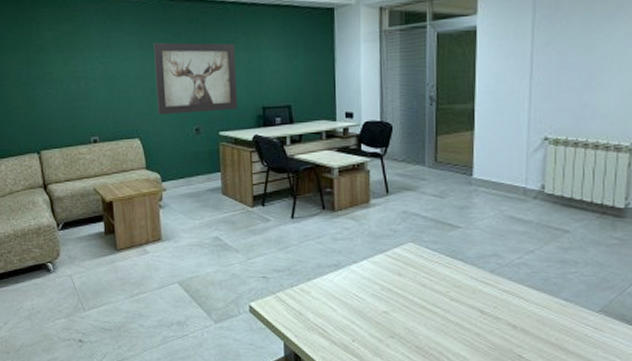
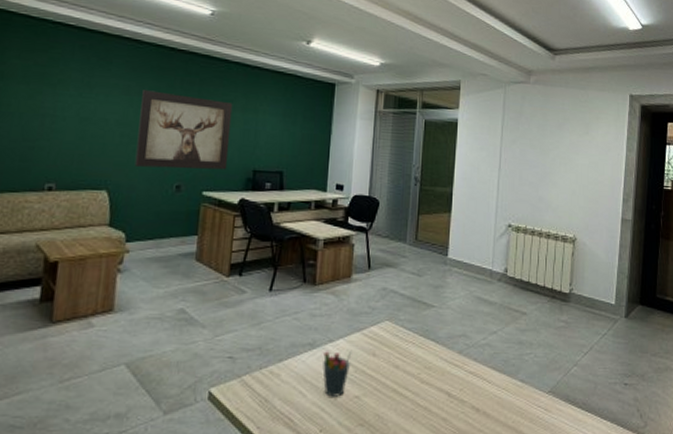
pen holder: none [349,270,377,312] -> present [322,350,352,397]

